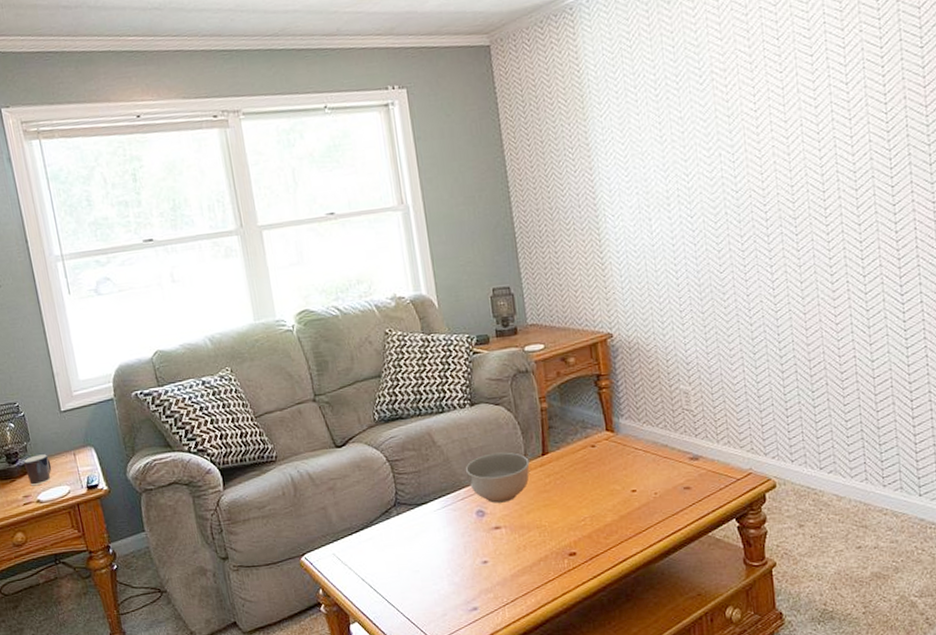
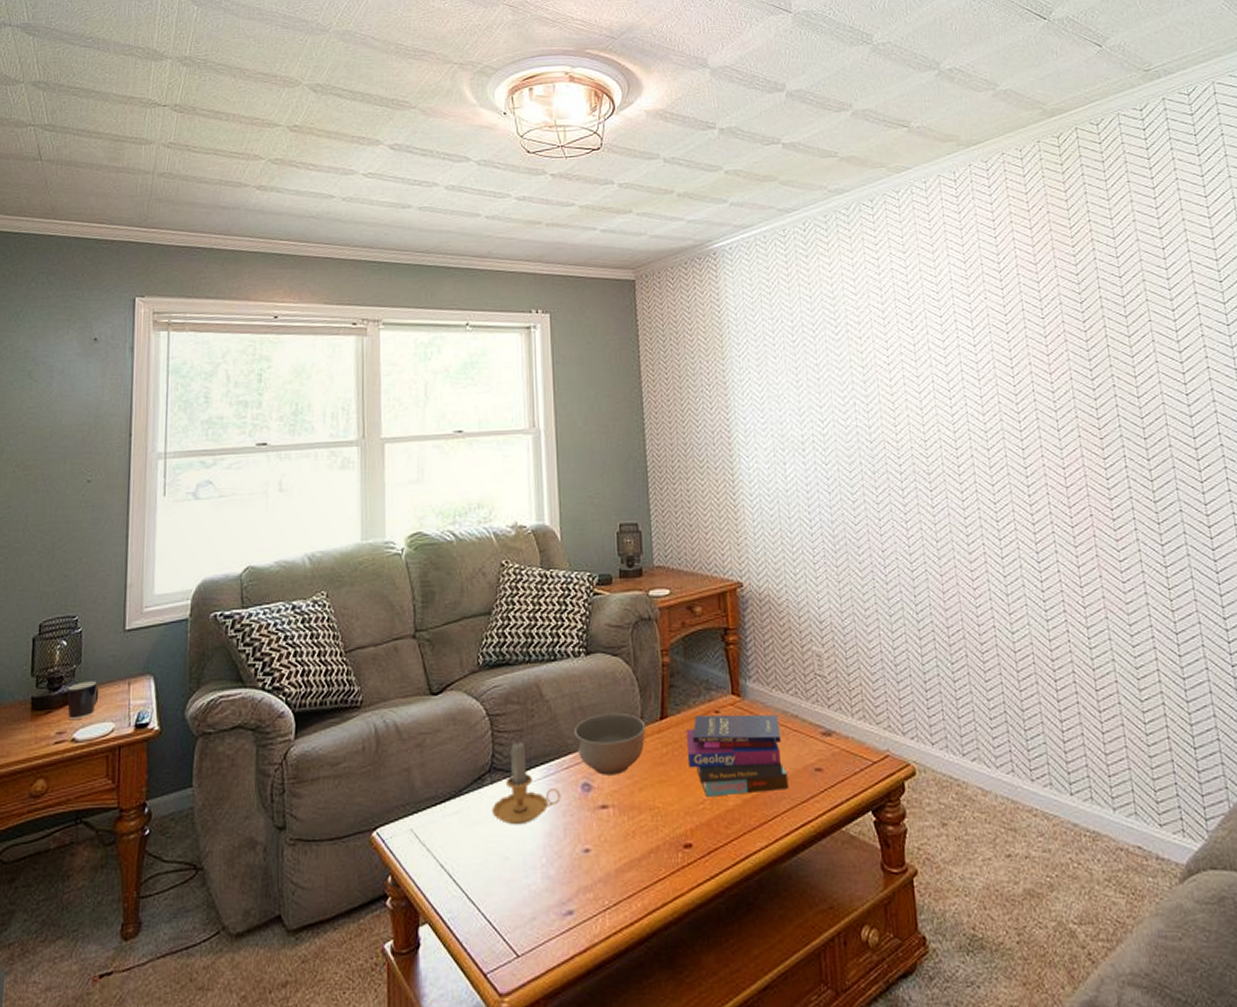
candle: none [400,480,459,546] -> present [491,740,561,825]
books: none [565,446,660,515] -> present [686,714,788,797]

